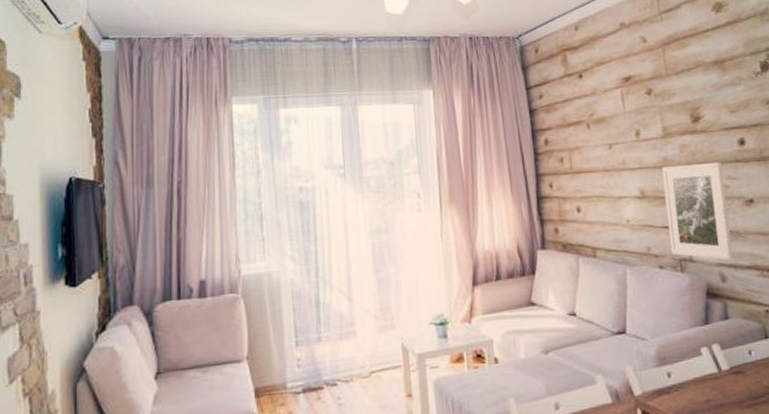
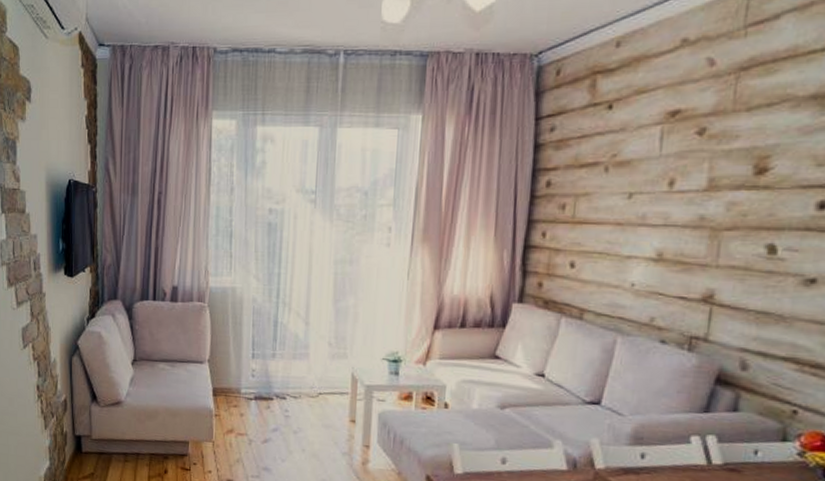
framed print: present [662,162,733,261] -> none [680,226,784,347]

